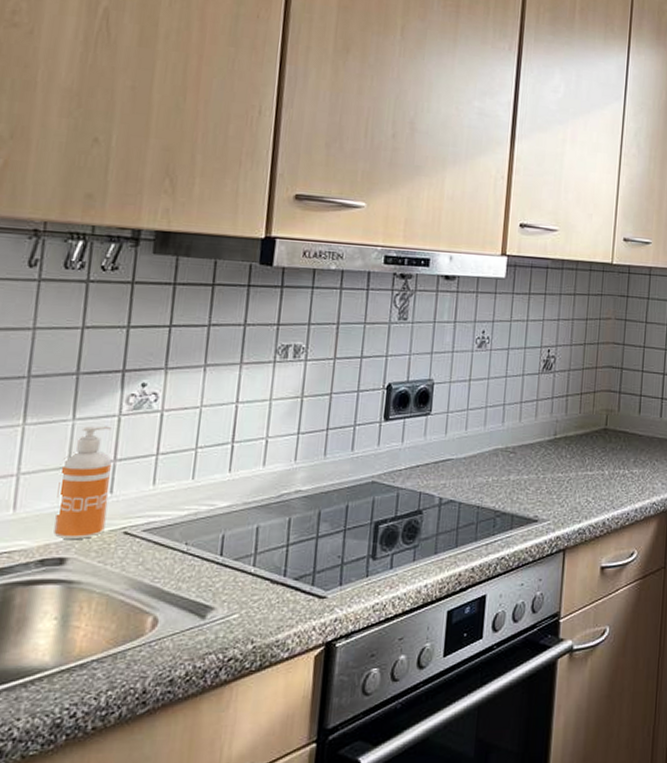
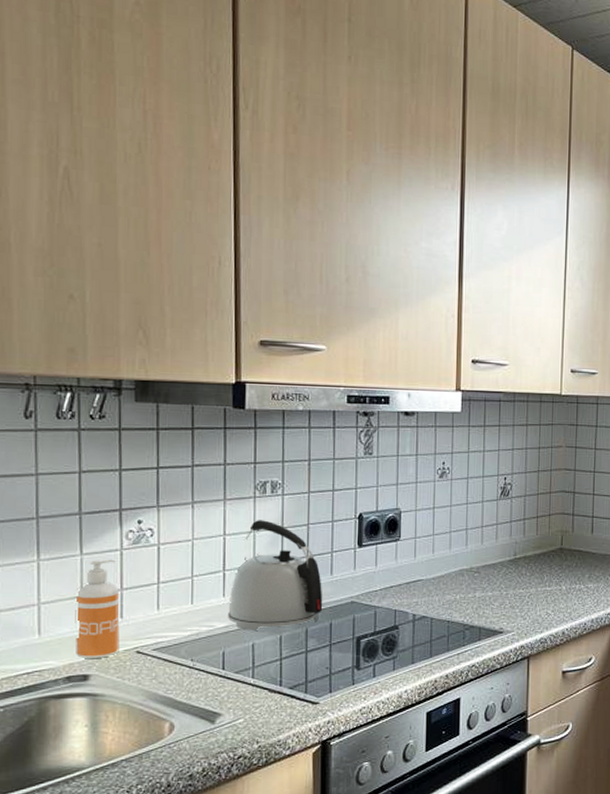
kettle: none [232,387,341,511] -> present [228,520,323,630]

